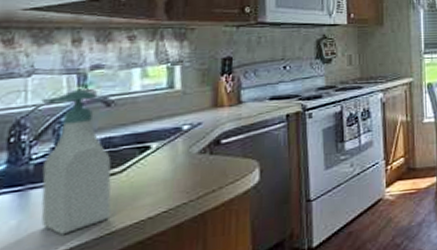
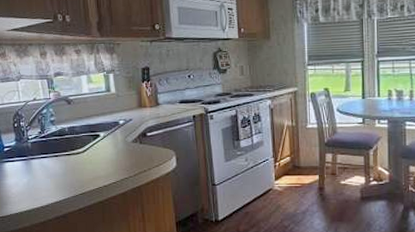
soap bottle: present [41,89,112,236] -> none [28,90,80,192]

